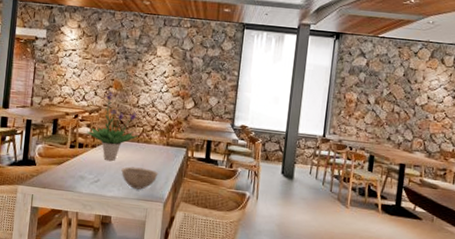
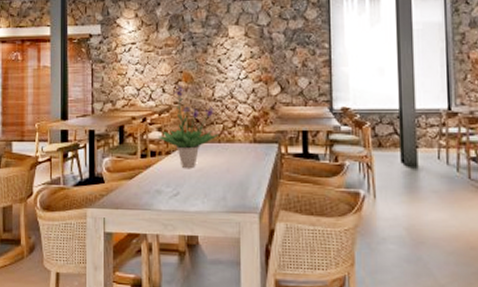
bowl: present [121,166,159,190] -> none [203,173,248,200]

